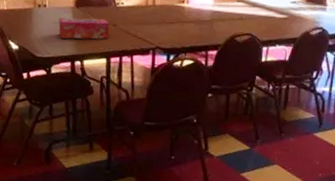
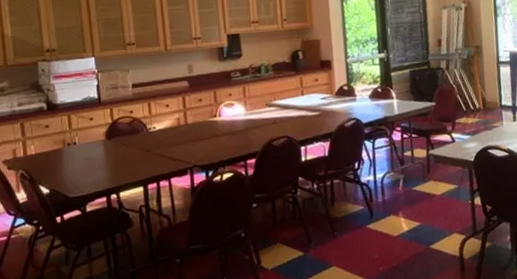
tissue box: present [58,17,109,40] -> none [90,146,144,174]

